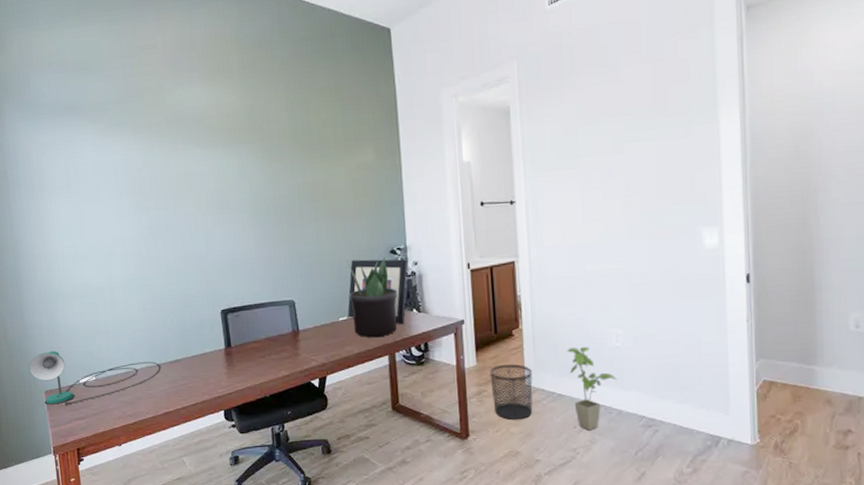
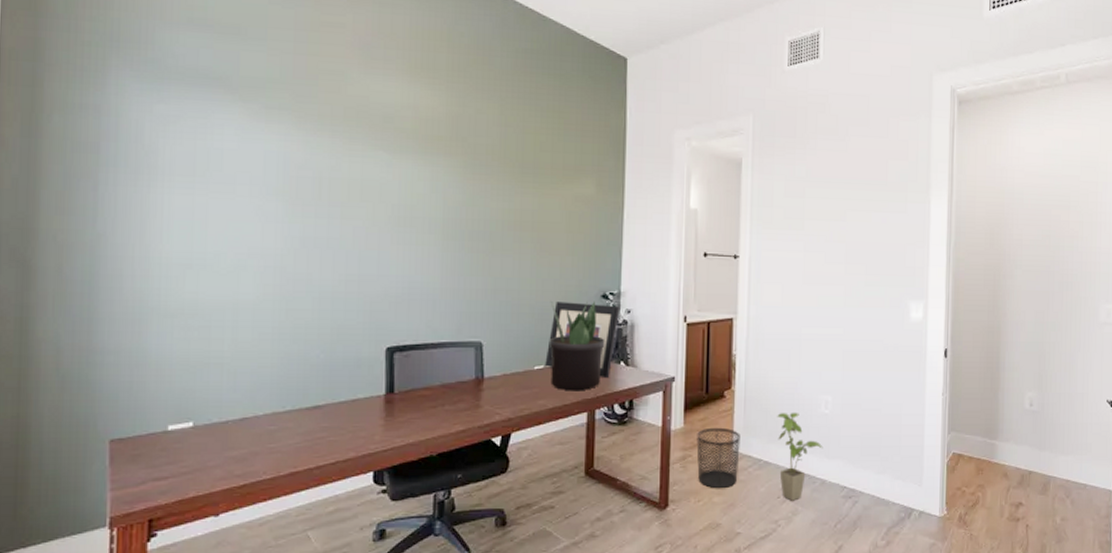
desk lamp: present [28,350,161,405] -> none [89,385,294,460]

